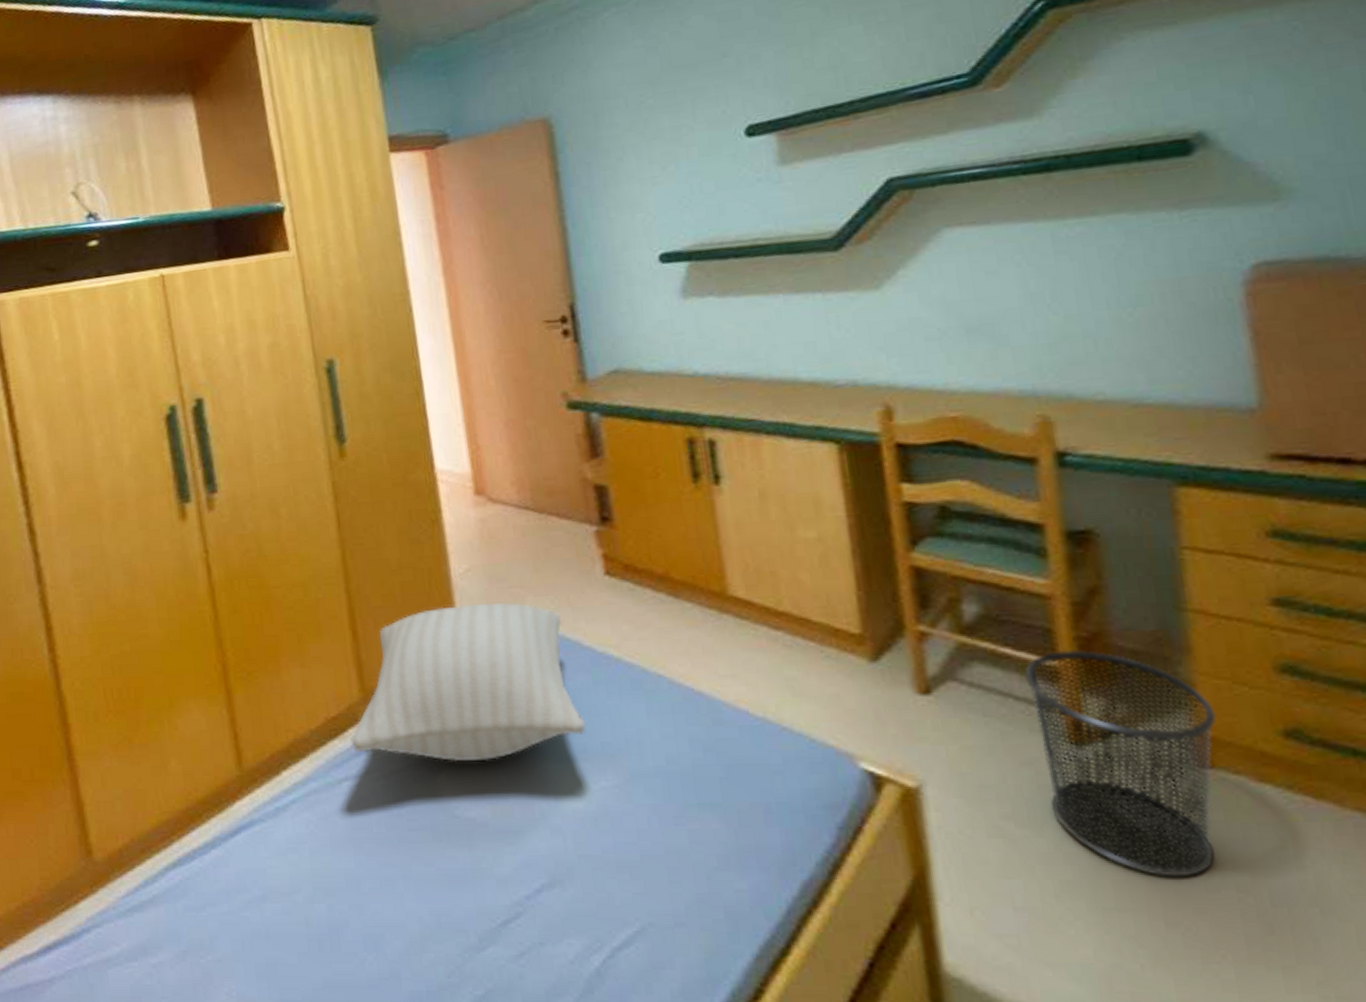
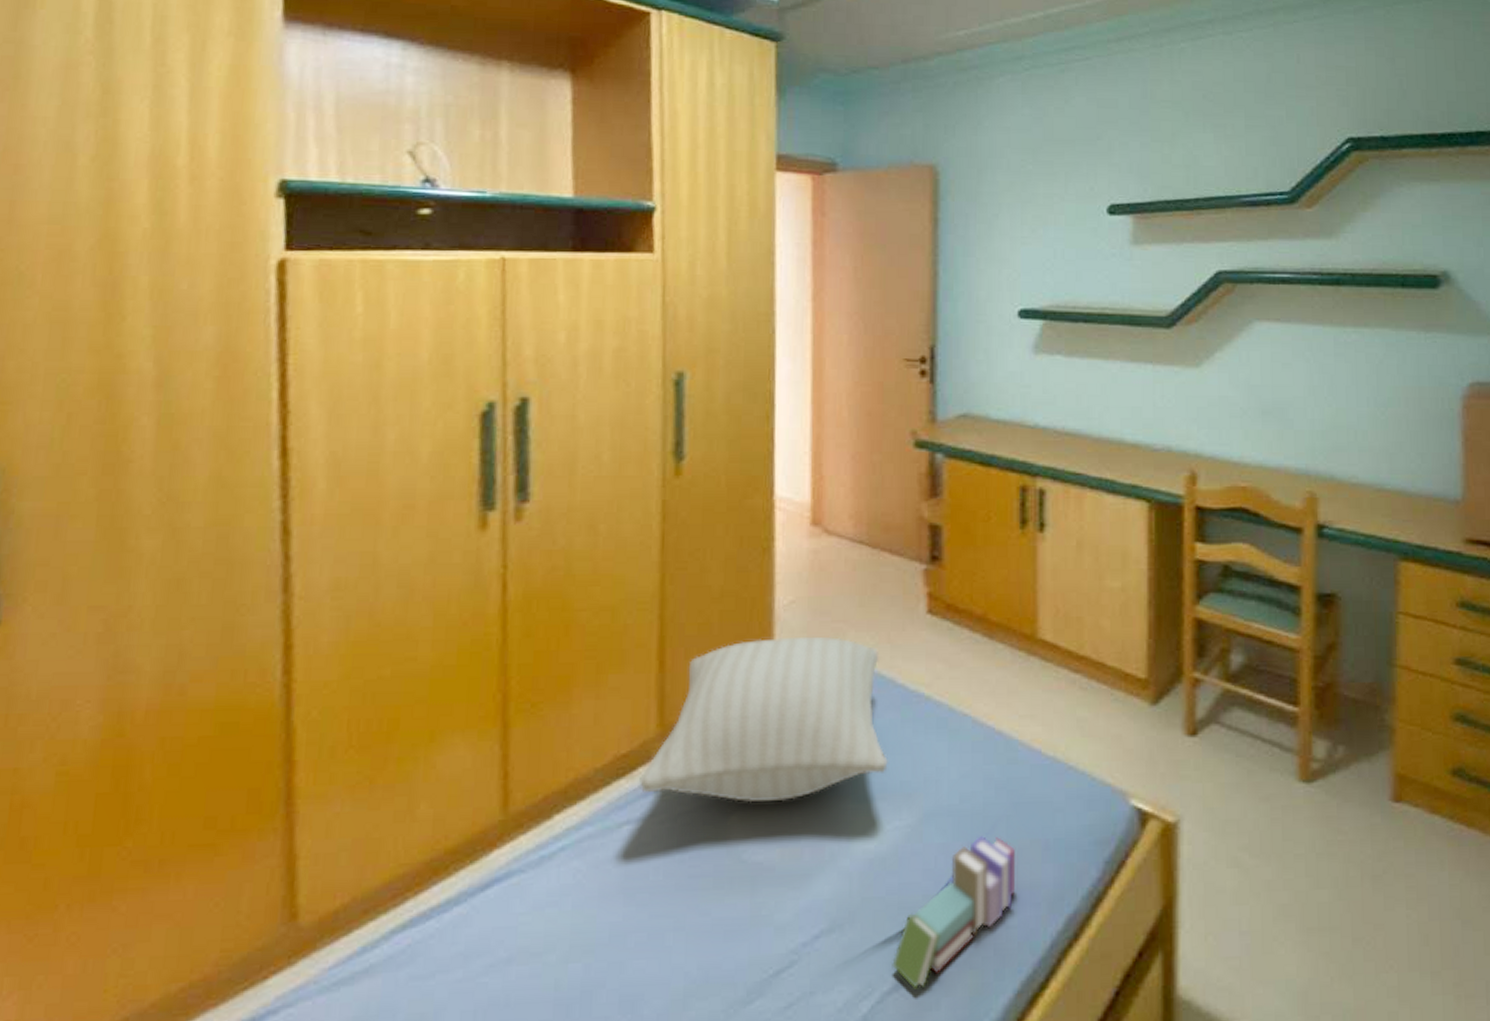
book: none [617,796,740,947] -> present [892,835,1015,989]
trash can: present [1024,650,1217,878] -> none [1272,698,1407,899]

